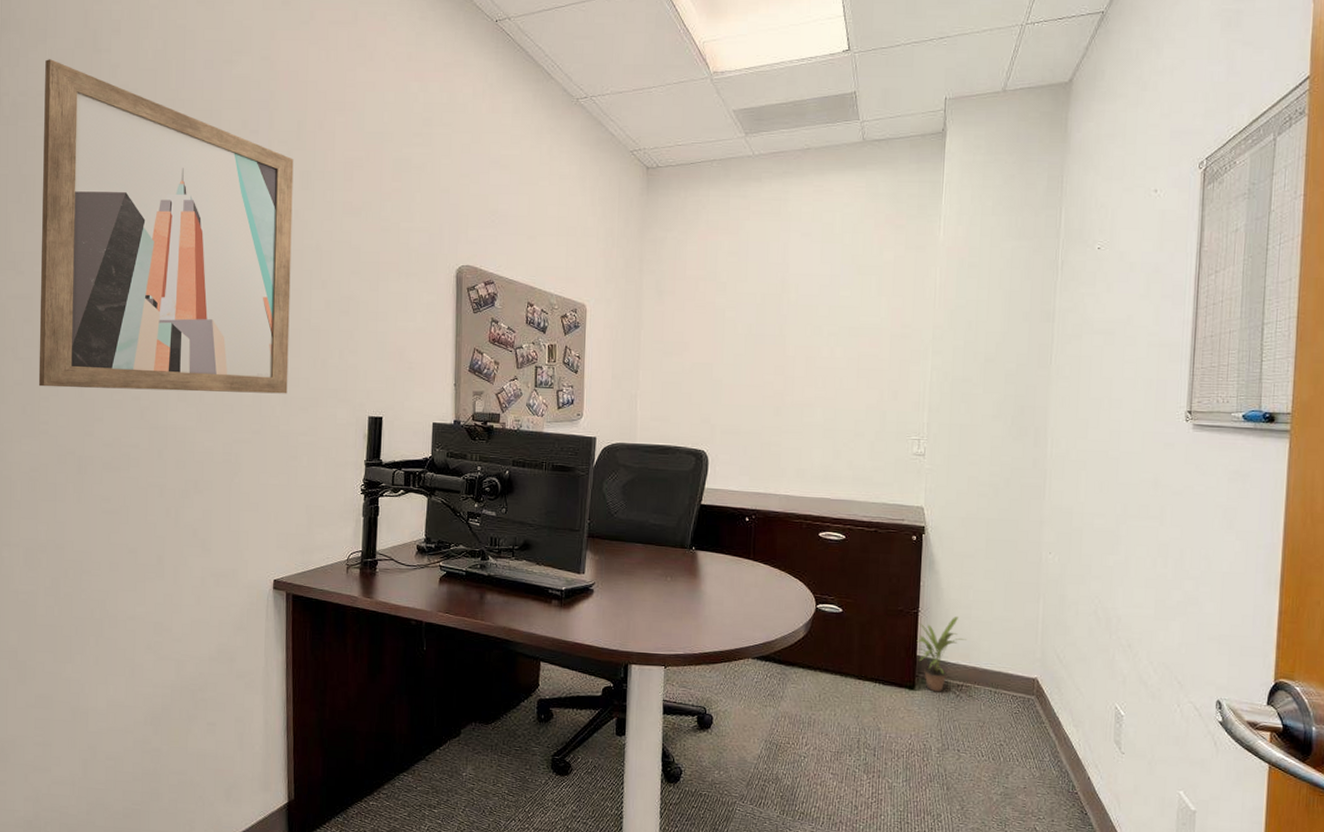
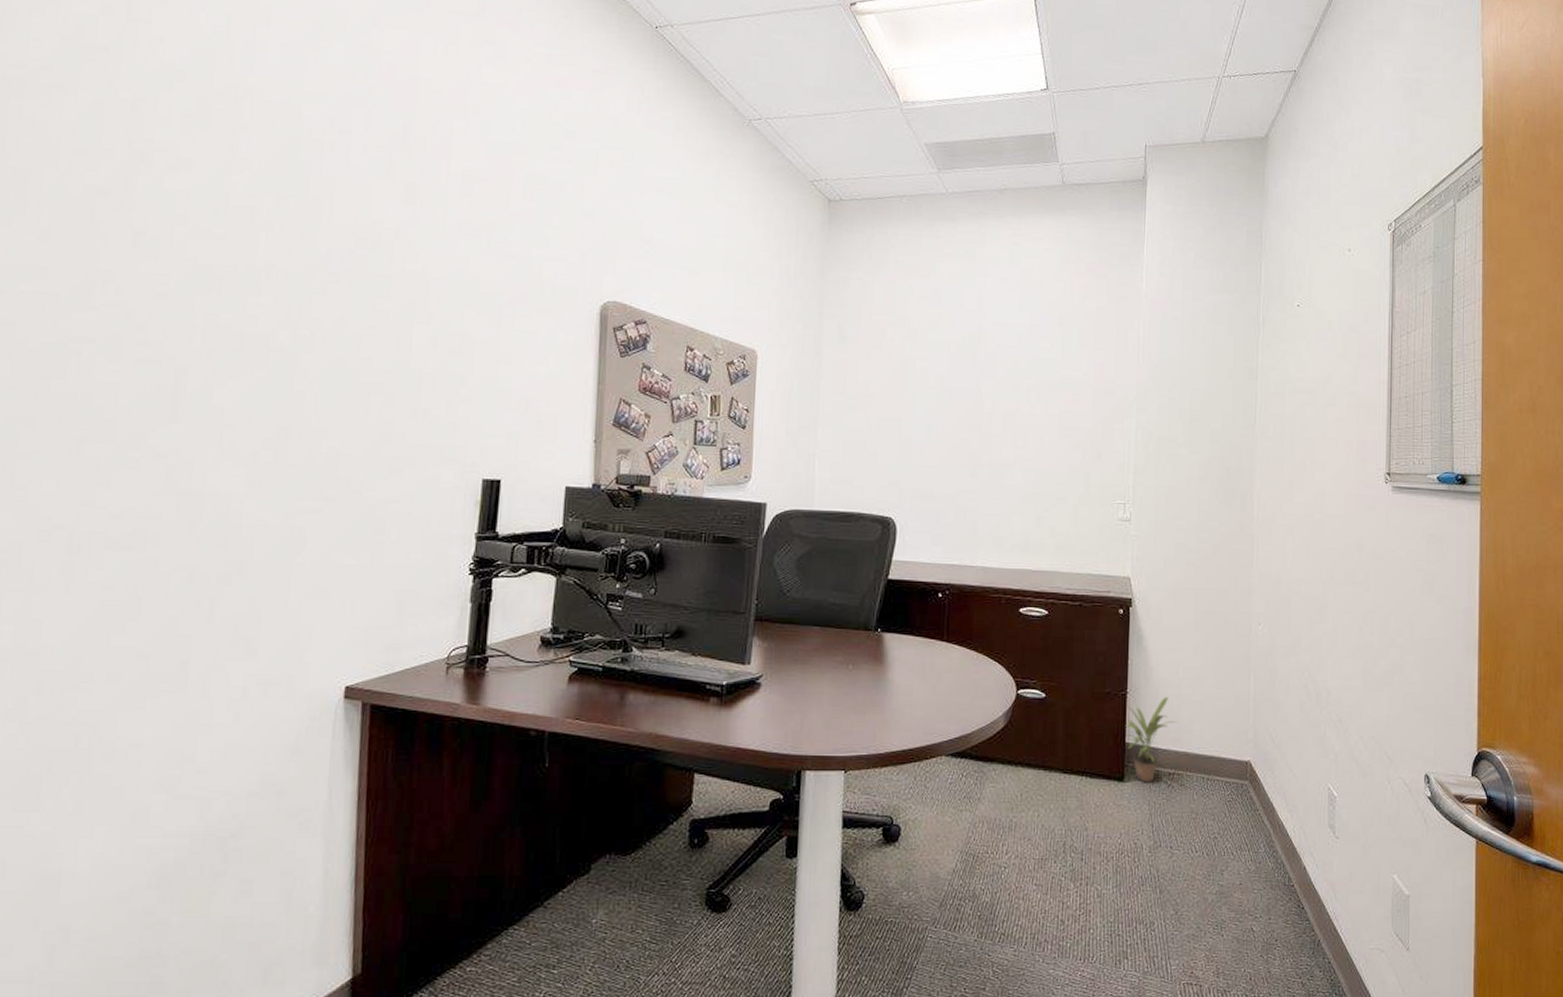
wall art: present [38,59,294,394] -> none [15,25,396,452]

